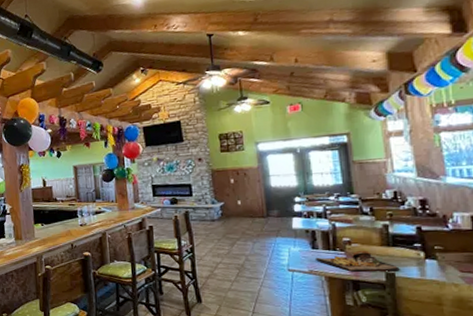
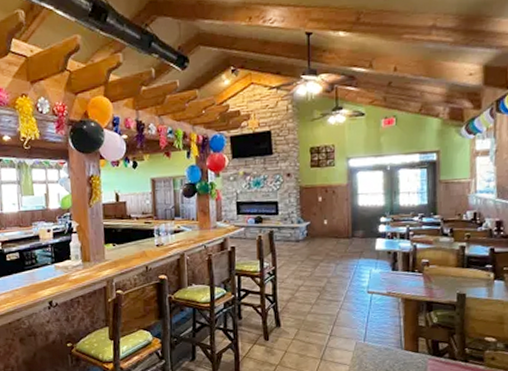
food tray: present [314,250,400,272] -> none [394,271,471,293]

